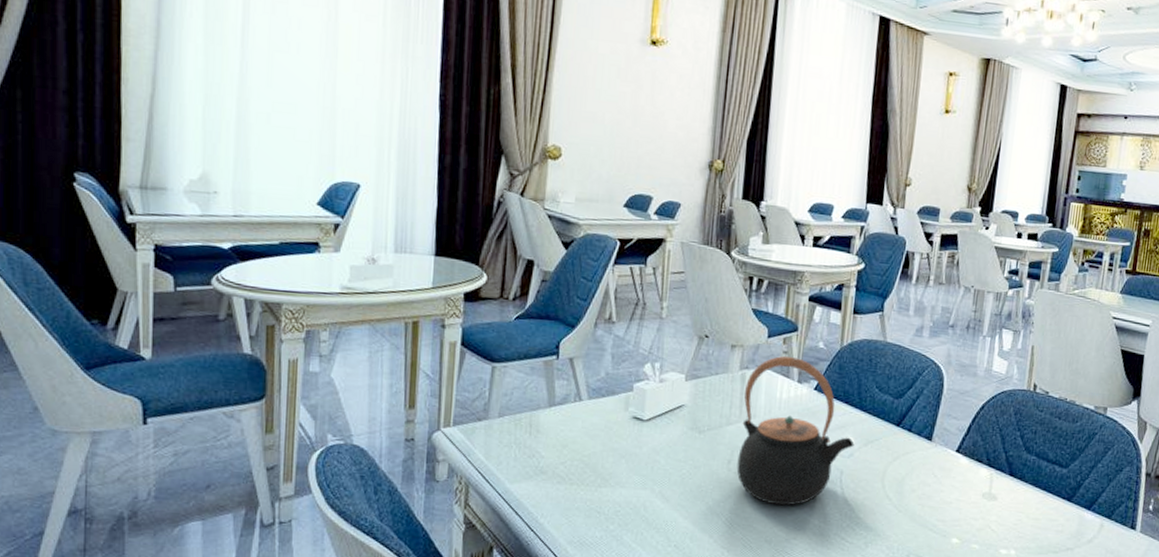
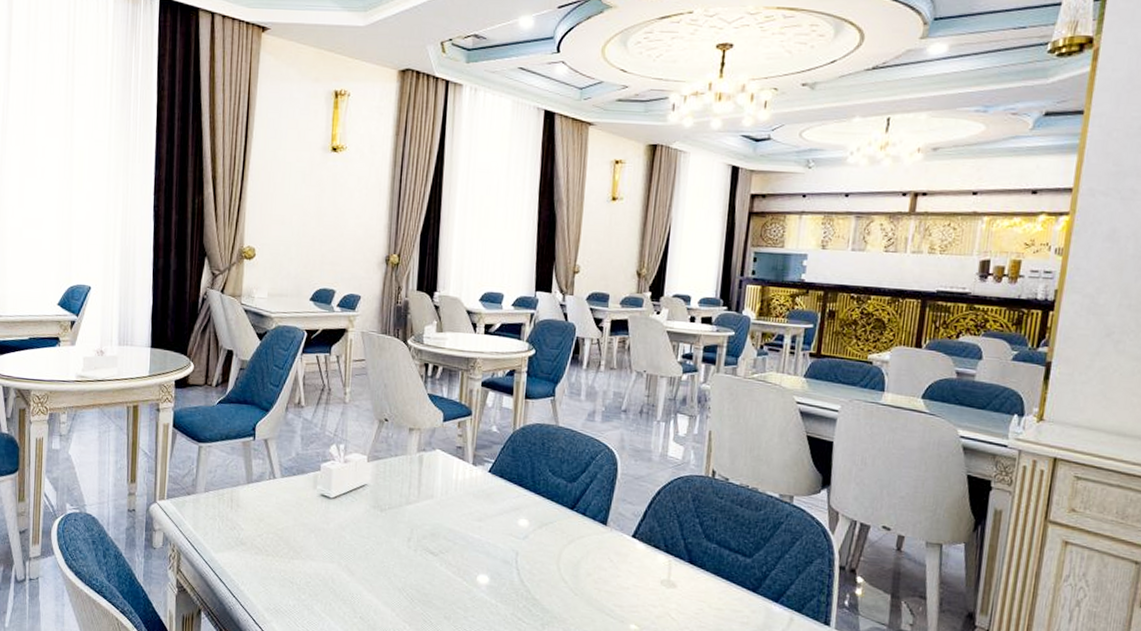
teapot: present [736,356,855,506] -> none [416,439,529,584]

